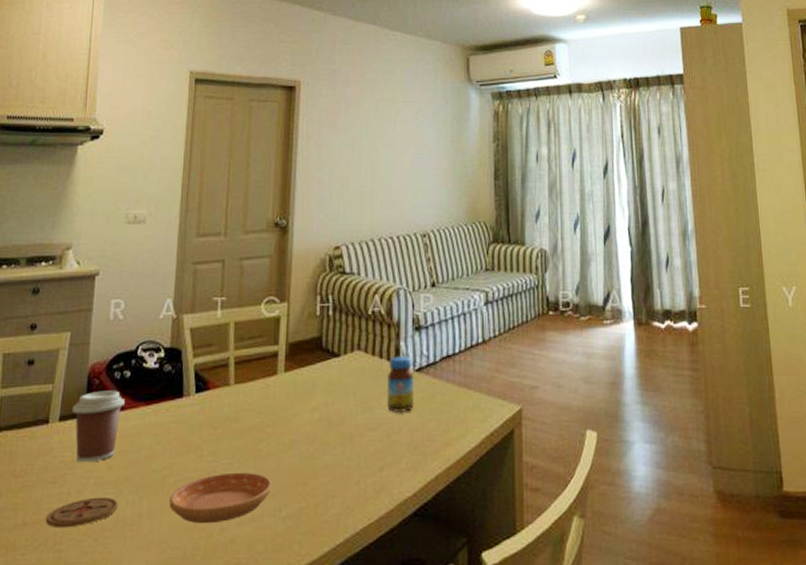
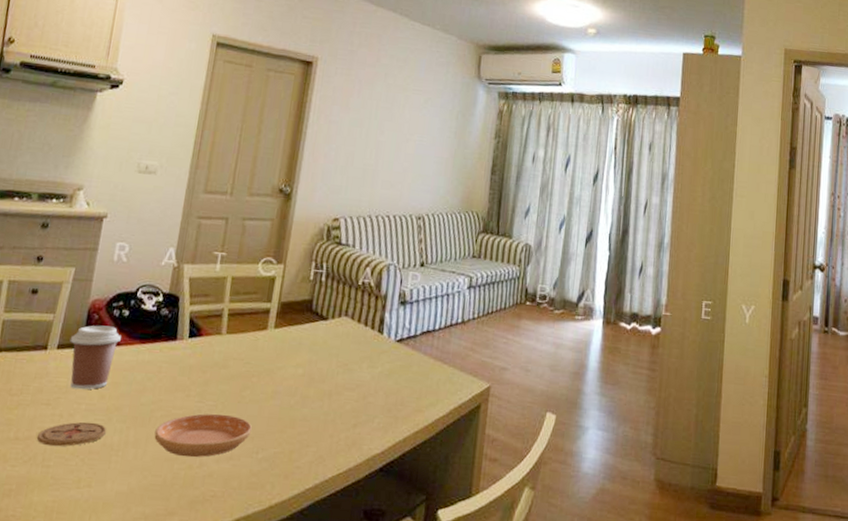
jar: present [387,355,415,412] -> none [367,325,395,377]

